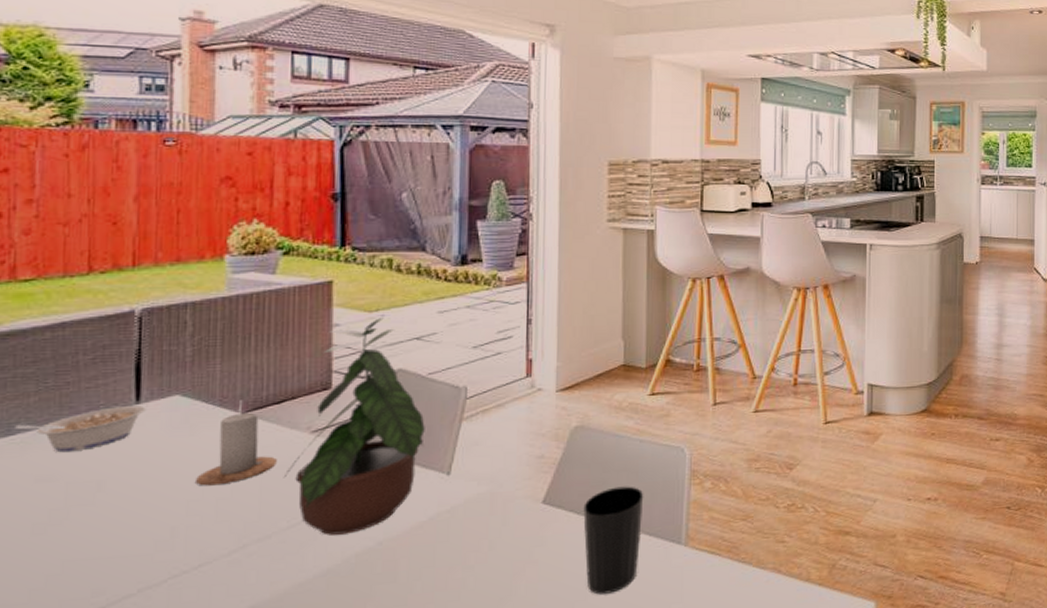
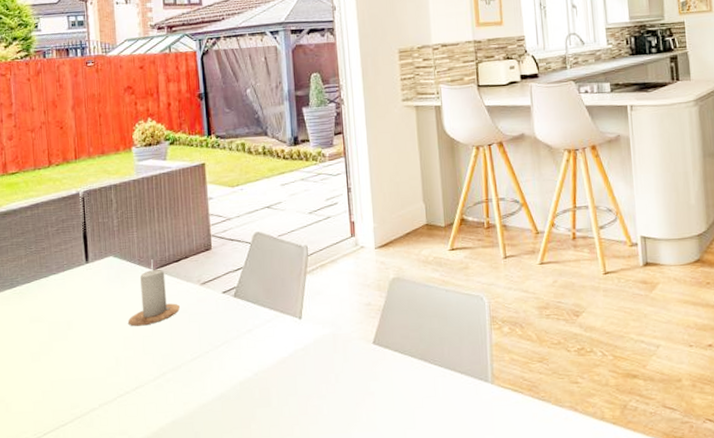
legume: present [15,406,146,453] -> none [15,265,92,300]
potted plant: present [283,318,425,535] -> none [185,191,280,367]
cup: present [583,486,644,595] -> none [405,330,454,424]

